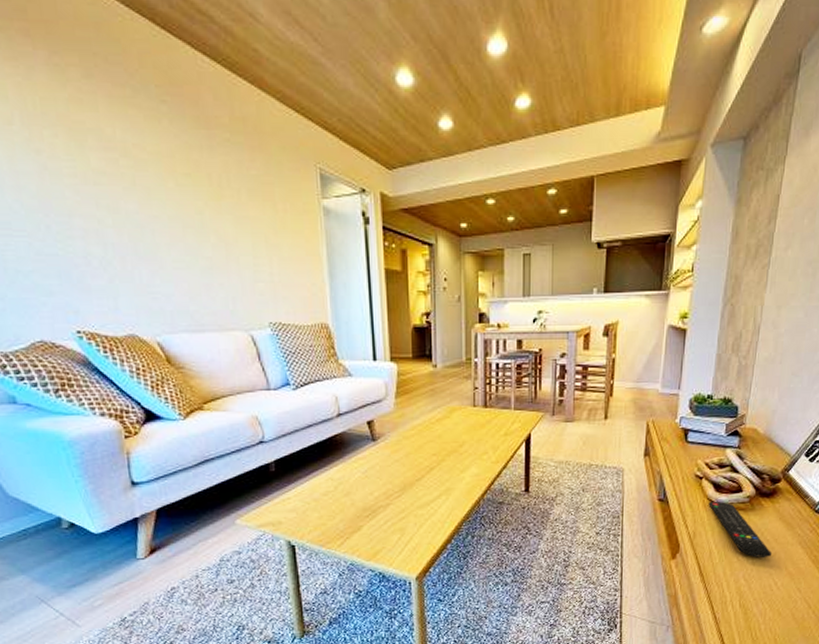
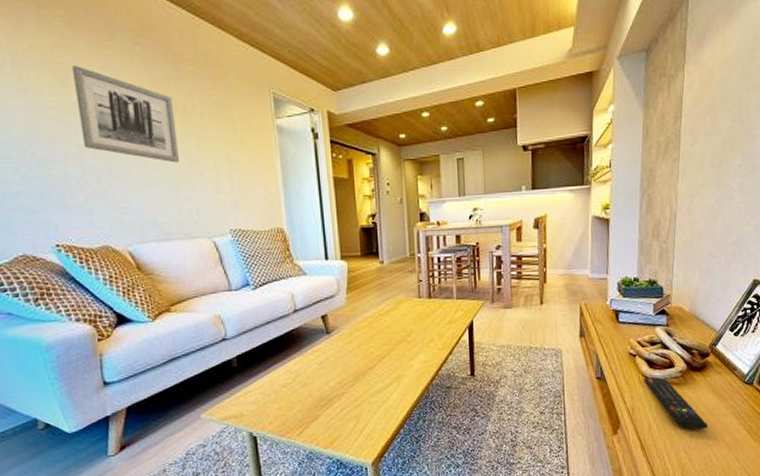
wall art: none [90,126,214,244] -> present [71,66,180,163]

